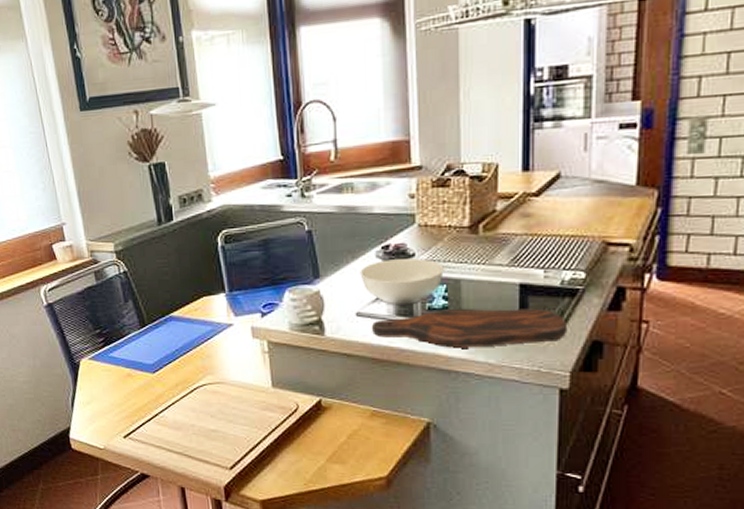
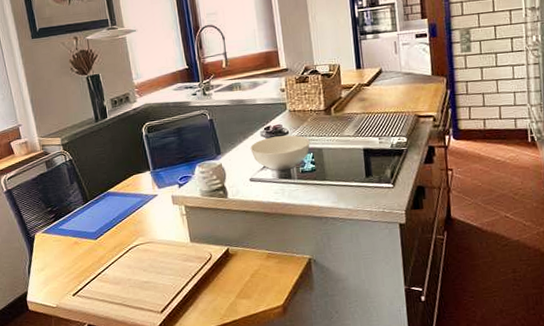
cutting board: present [371,308,566,348] -> none [261,165,399,200]

